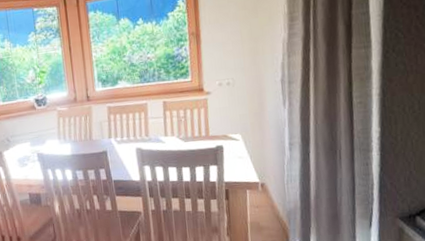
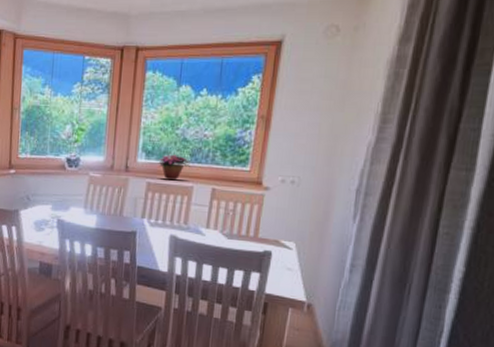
flower arrangement: none [113,79,141,102] -> present [158,154,190,181]

